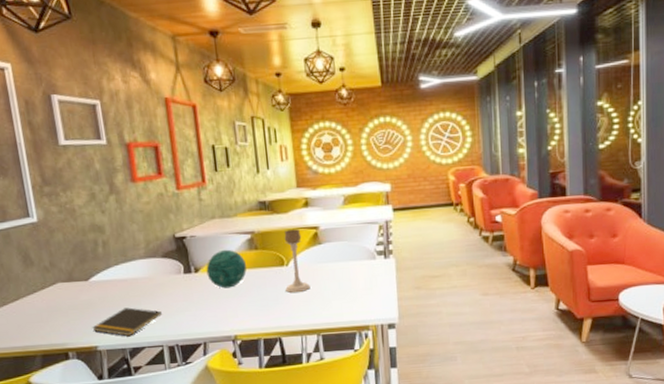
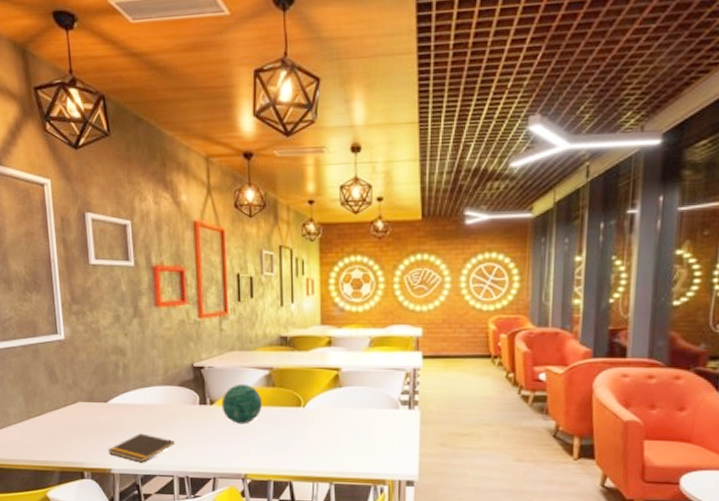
candle holder: present [284,229,311,293] -> none [300,369,327,436]

